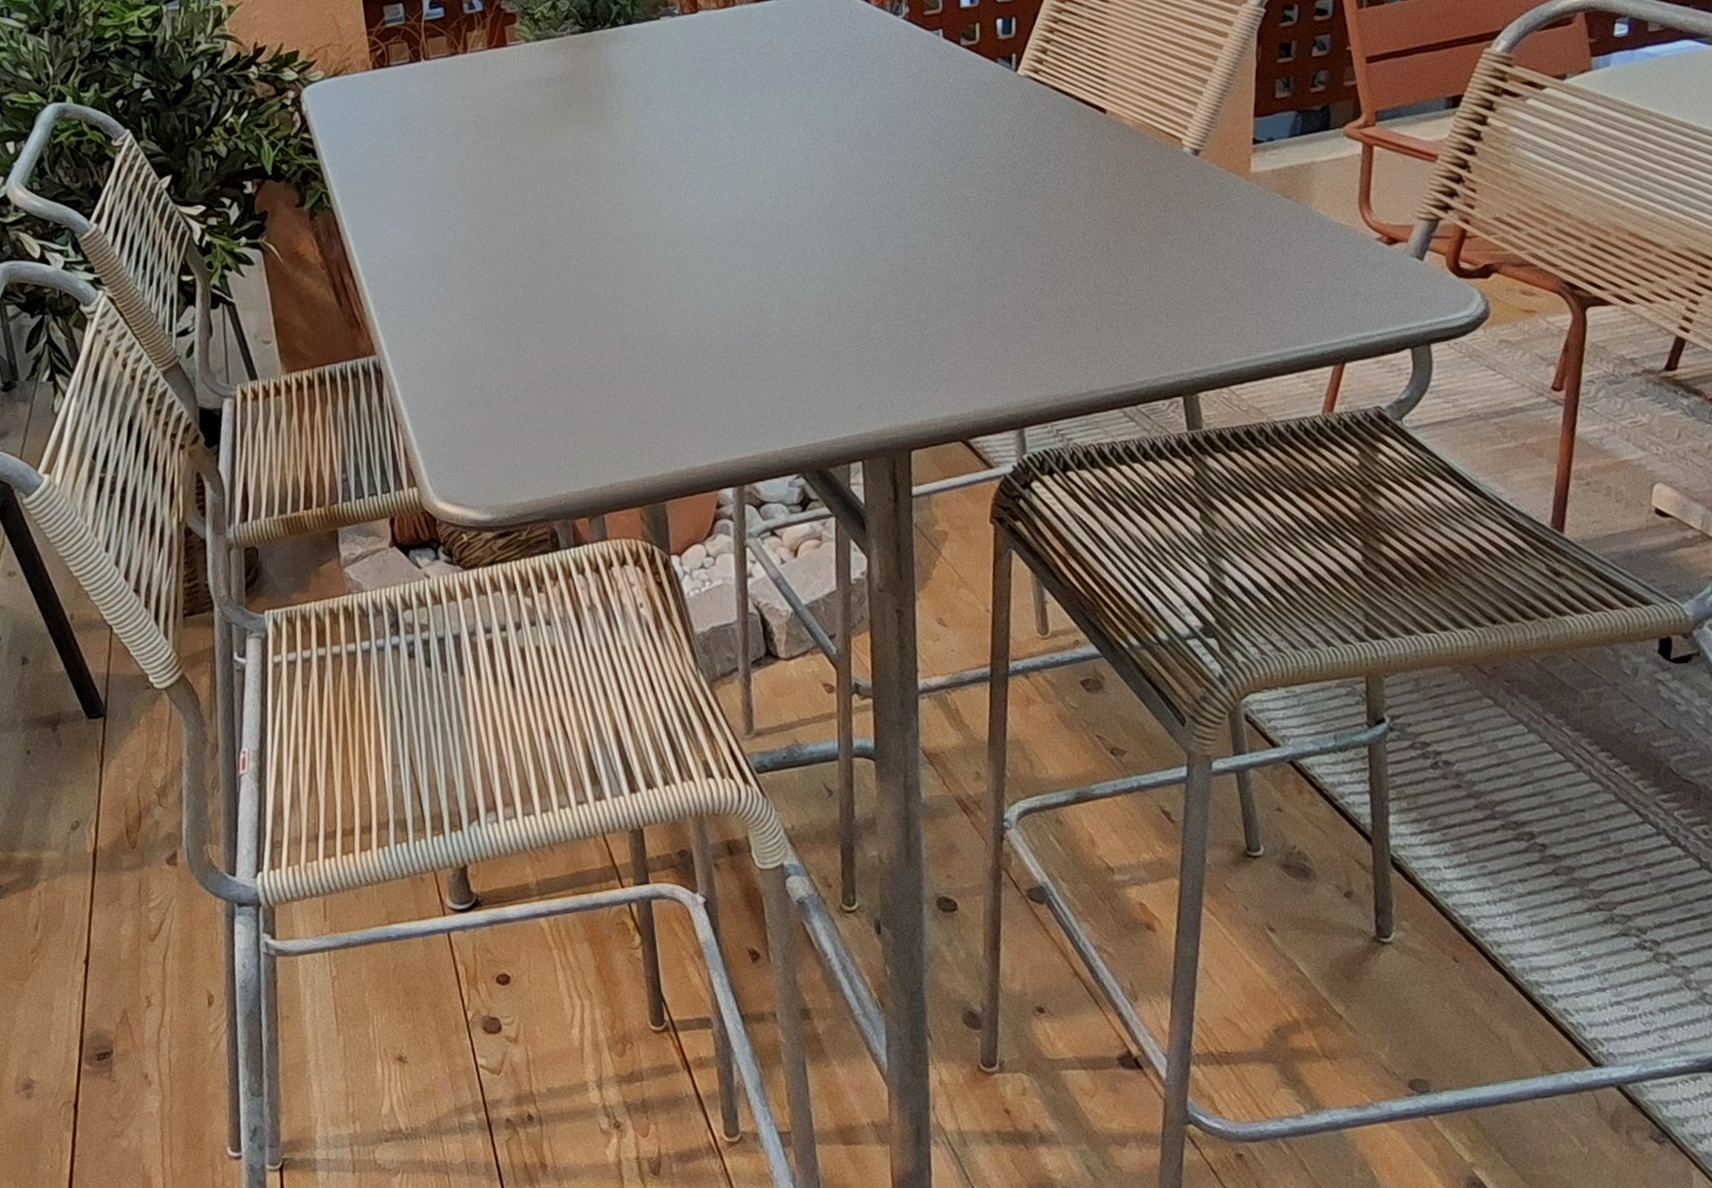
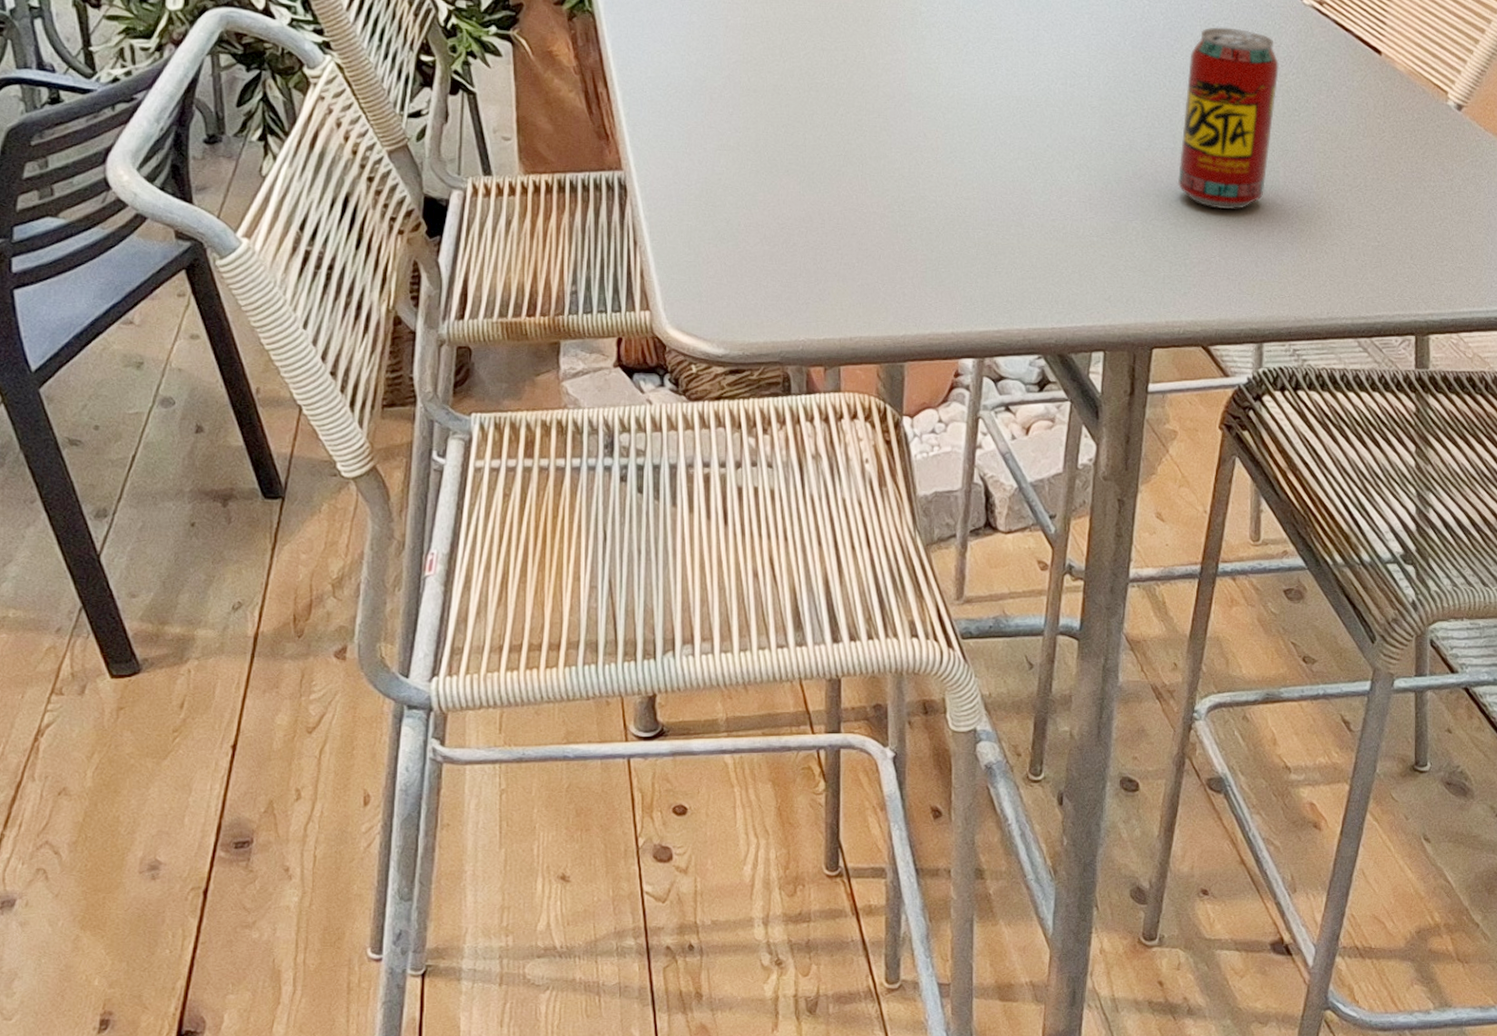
beverage can: none [909,111,1005,299] -> present [1177,27,1279,210]

